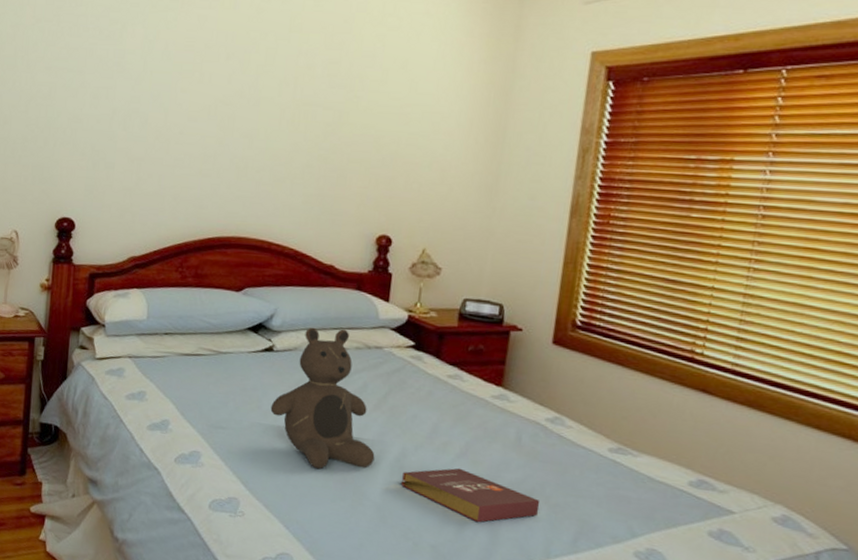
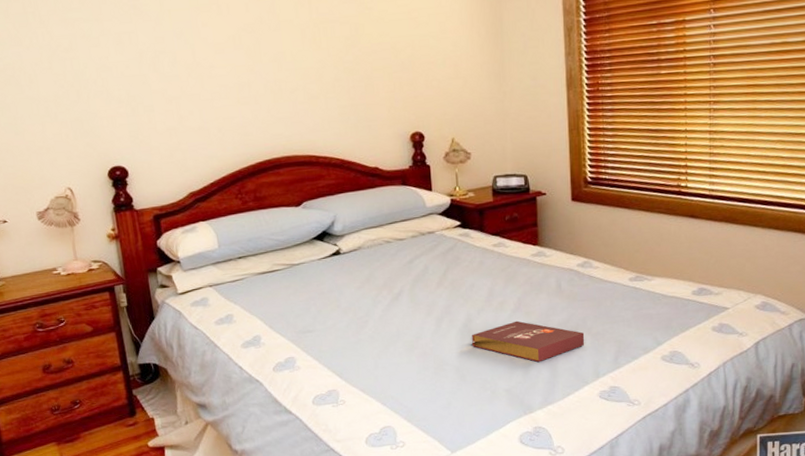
teddy bear: present [270,327,375,469] -> none [348,222,446,348]

